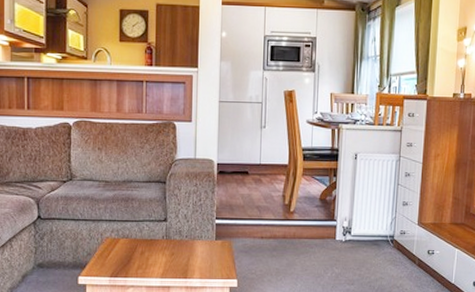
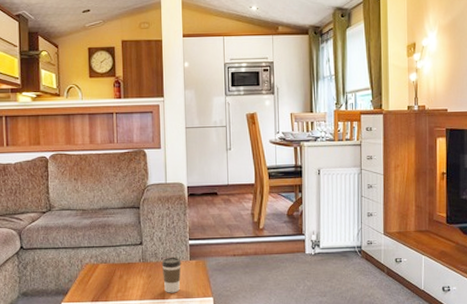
coffee cup: none [185,235,206,273] -> present [161,257,182,293]

